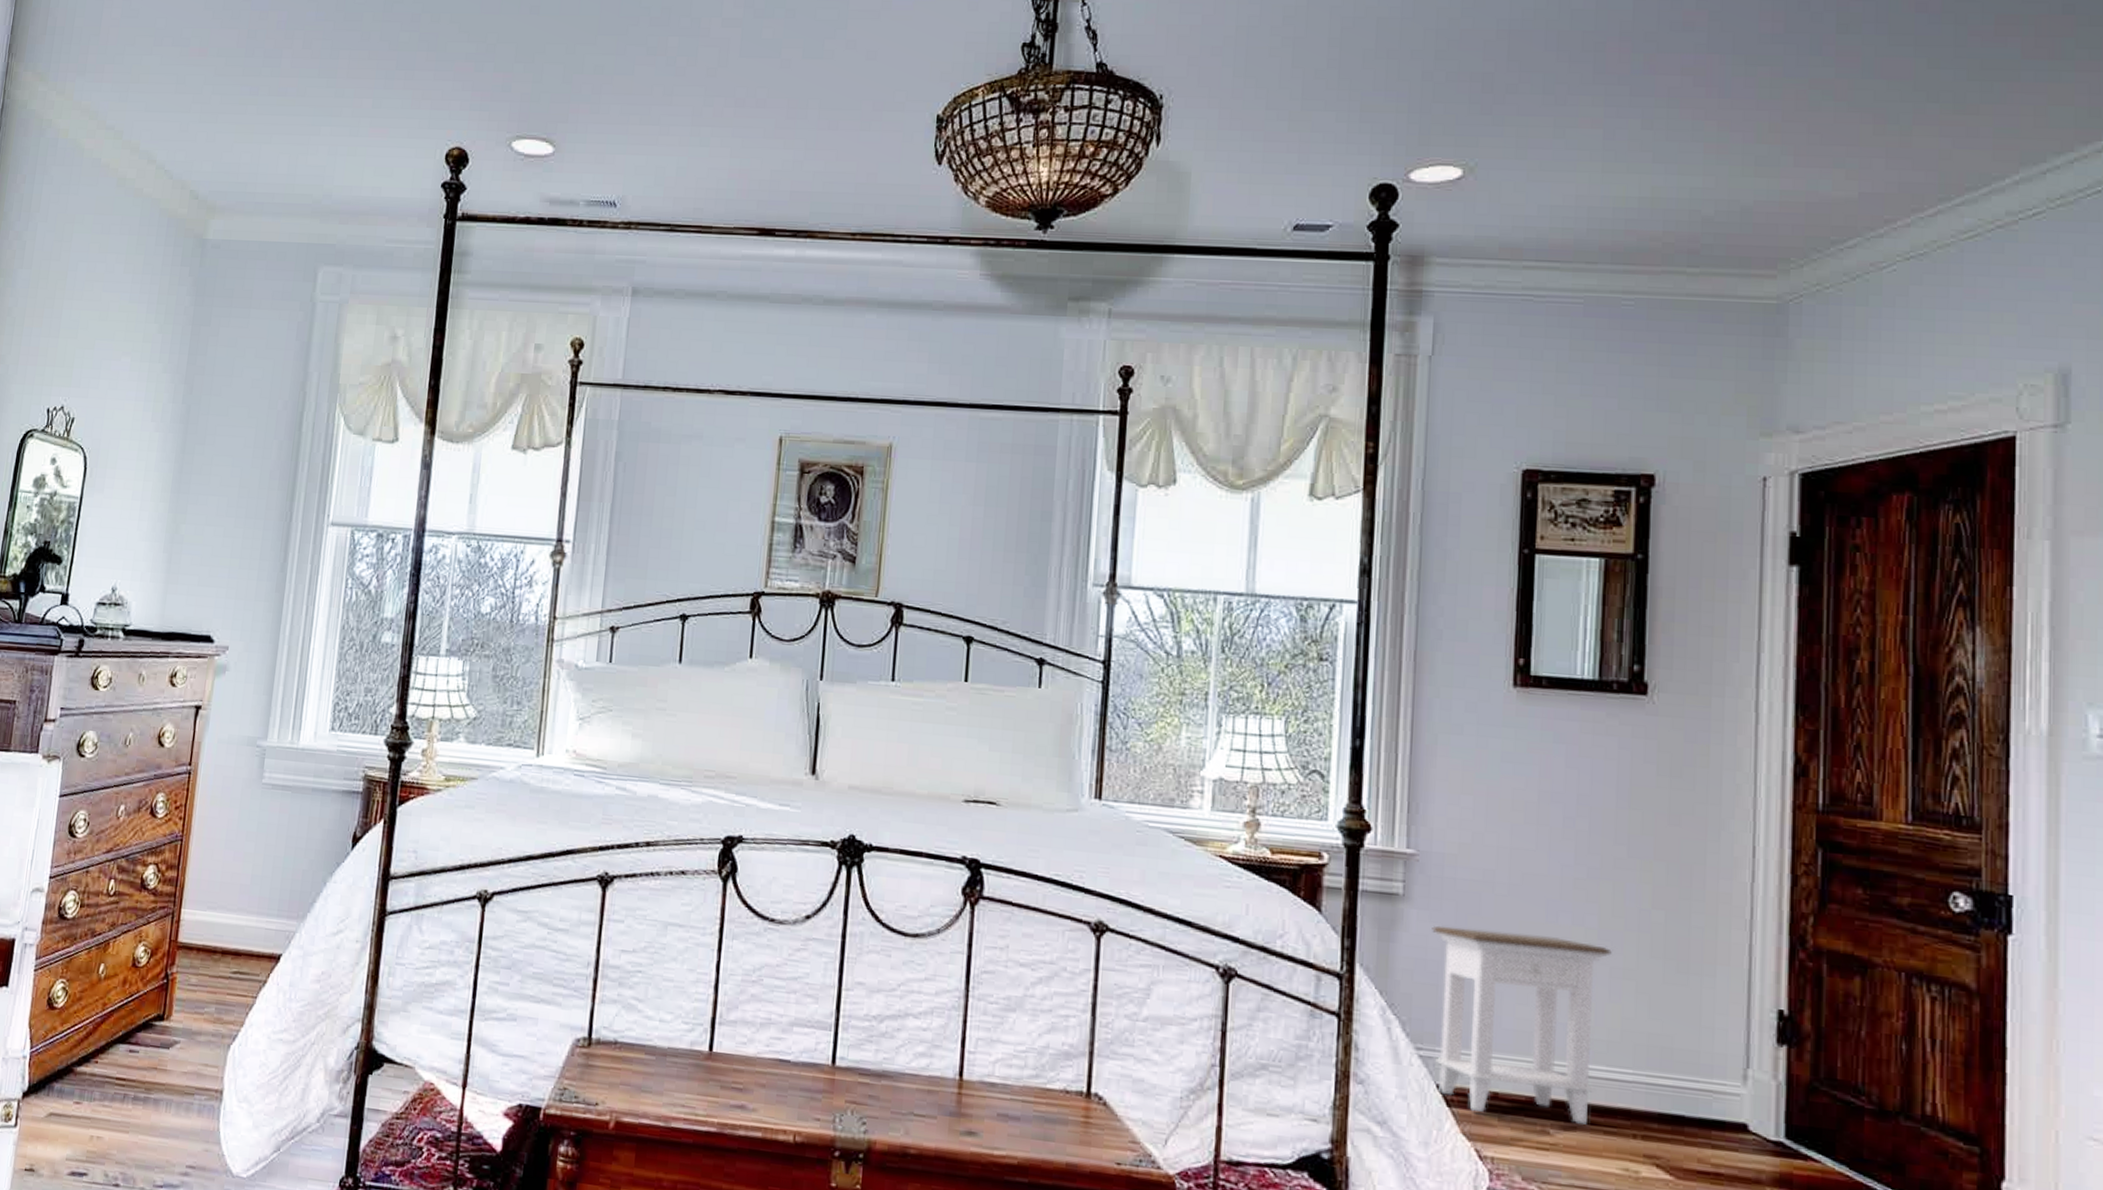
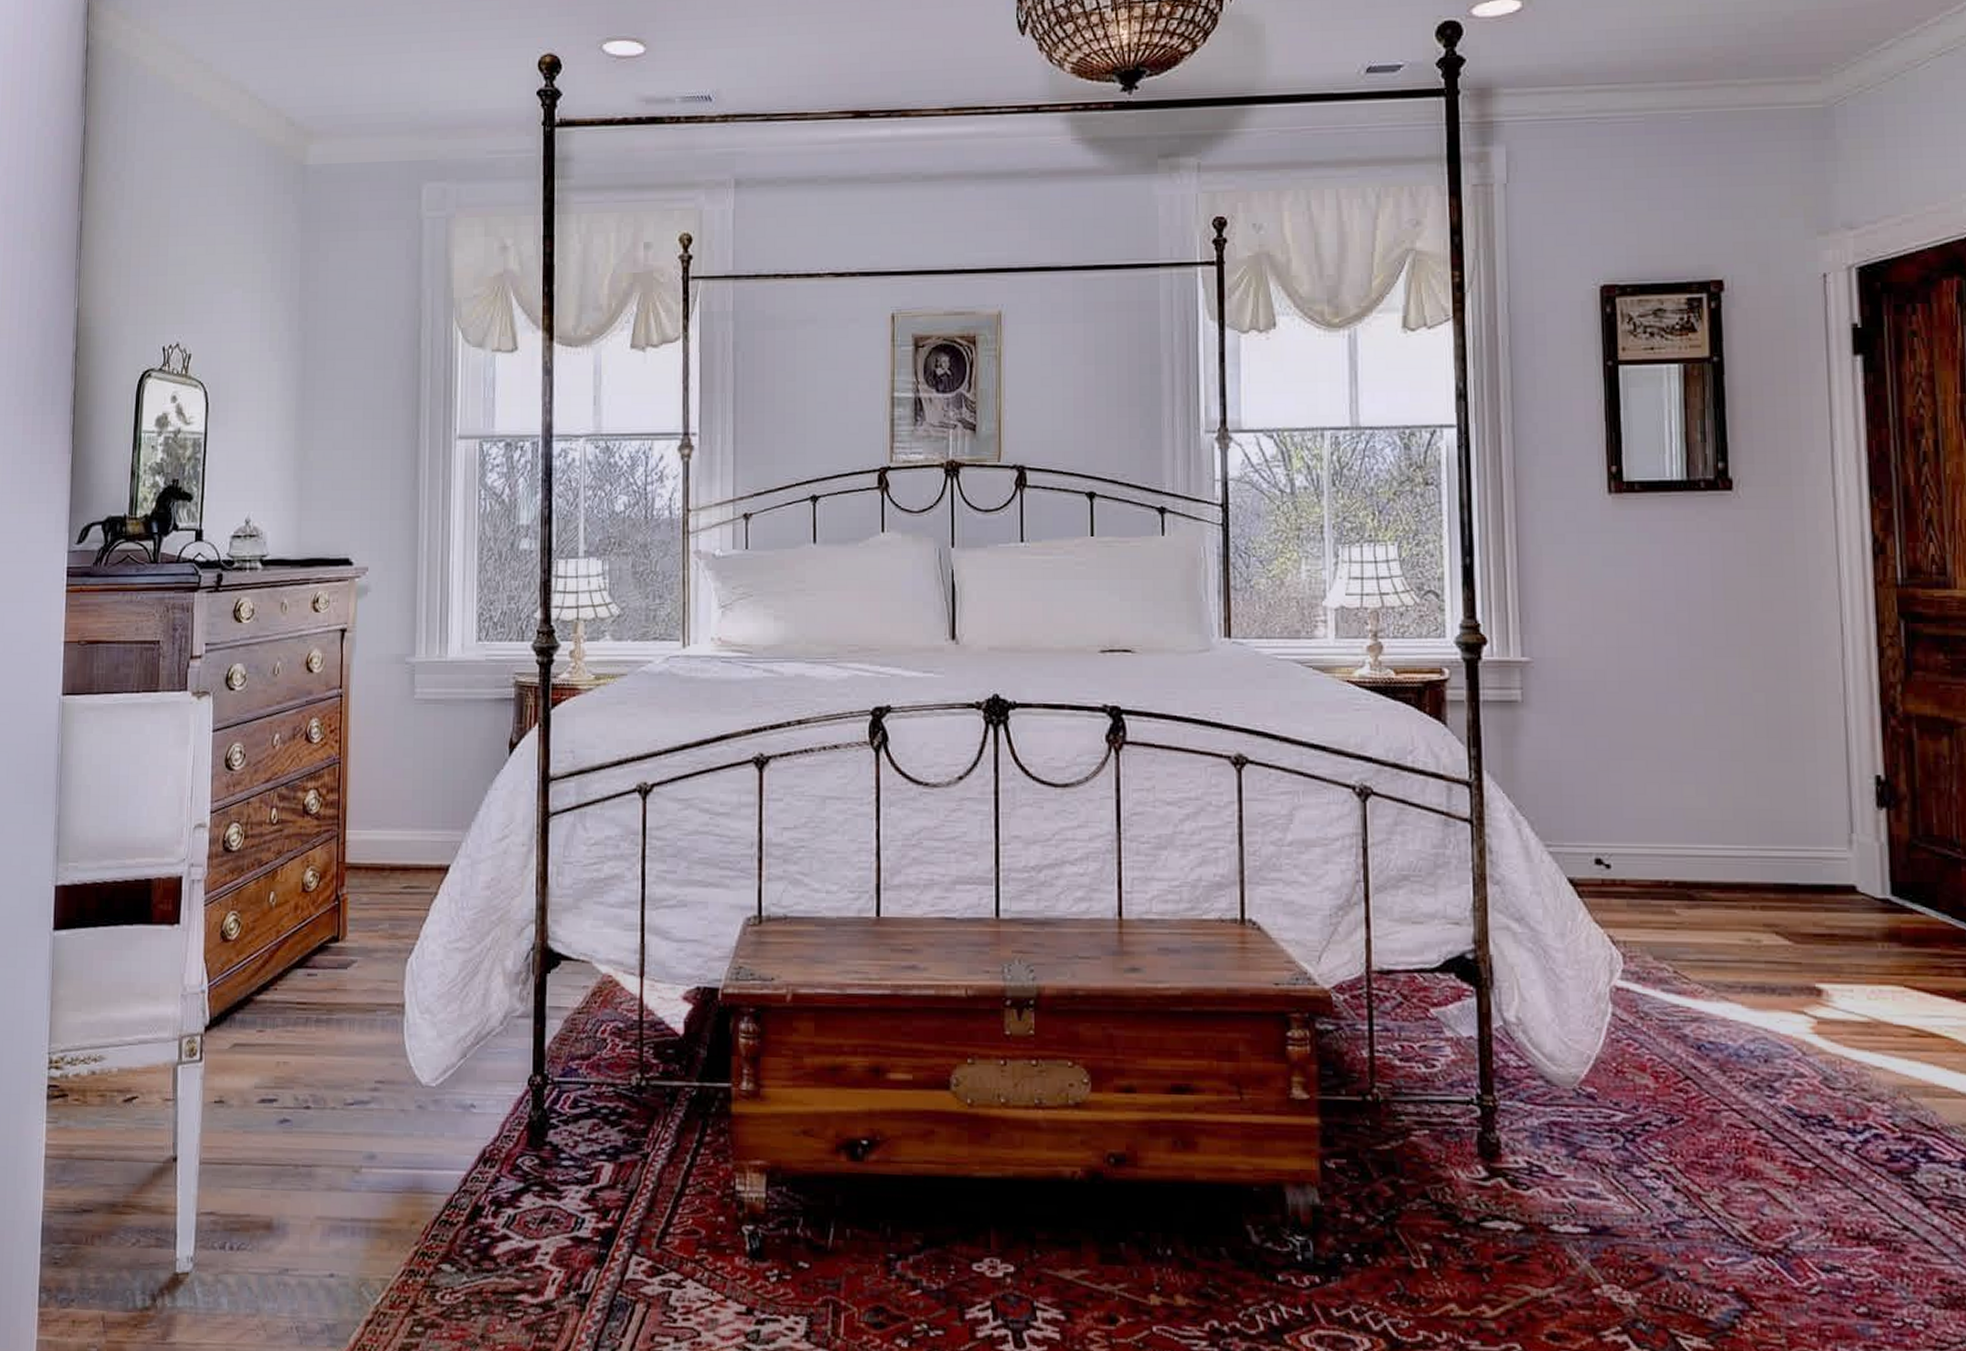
nightstand: present [1432,925,1612,1125] -> none [1551,727,1719,901]

